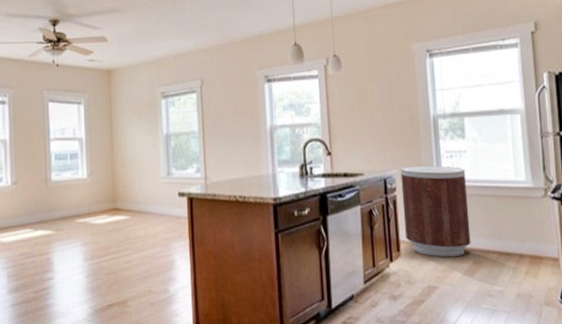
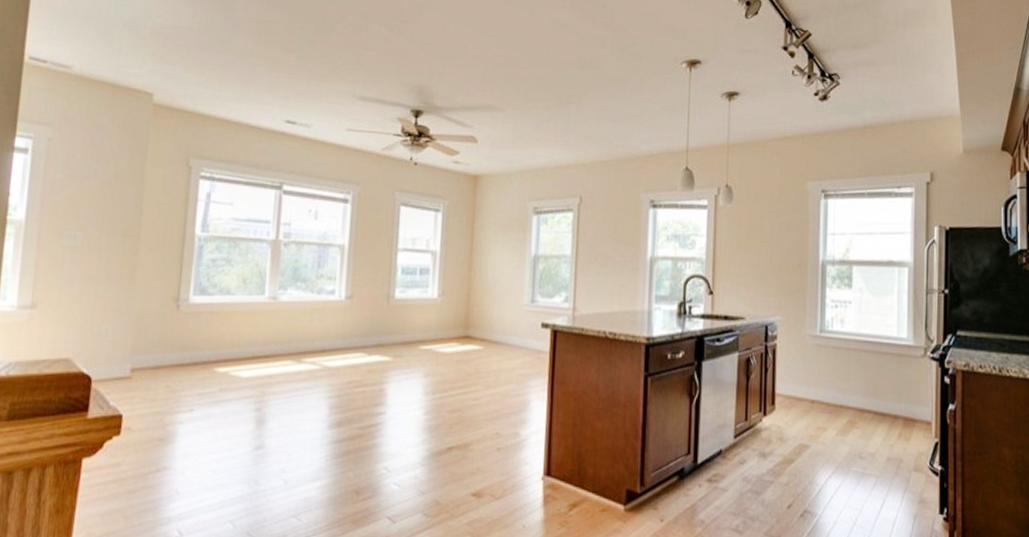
trash can: present [400,165,471,256] -> none [781,313,849,414]

